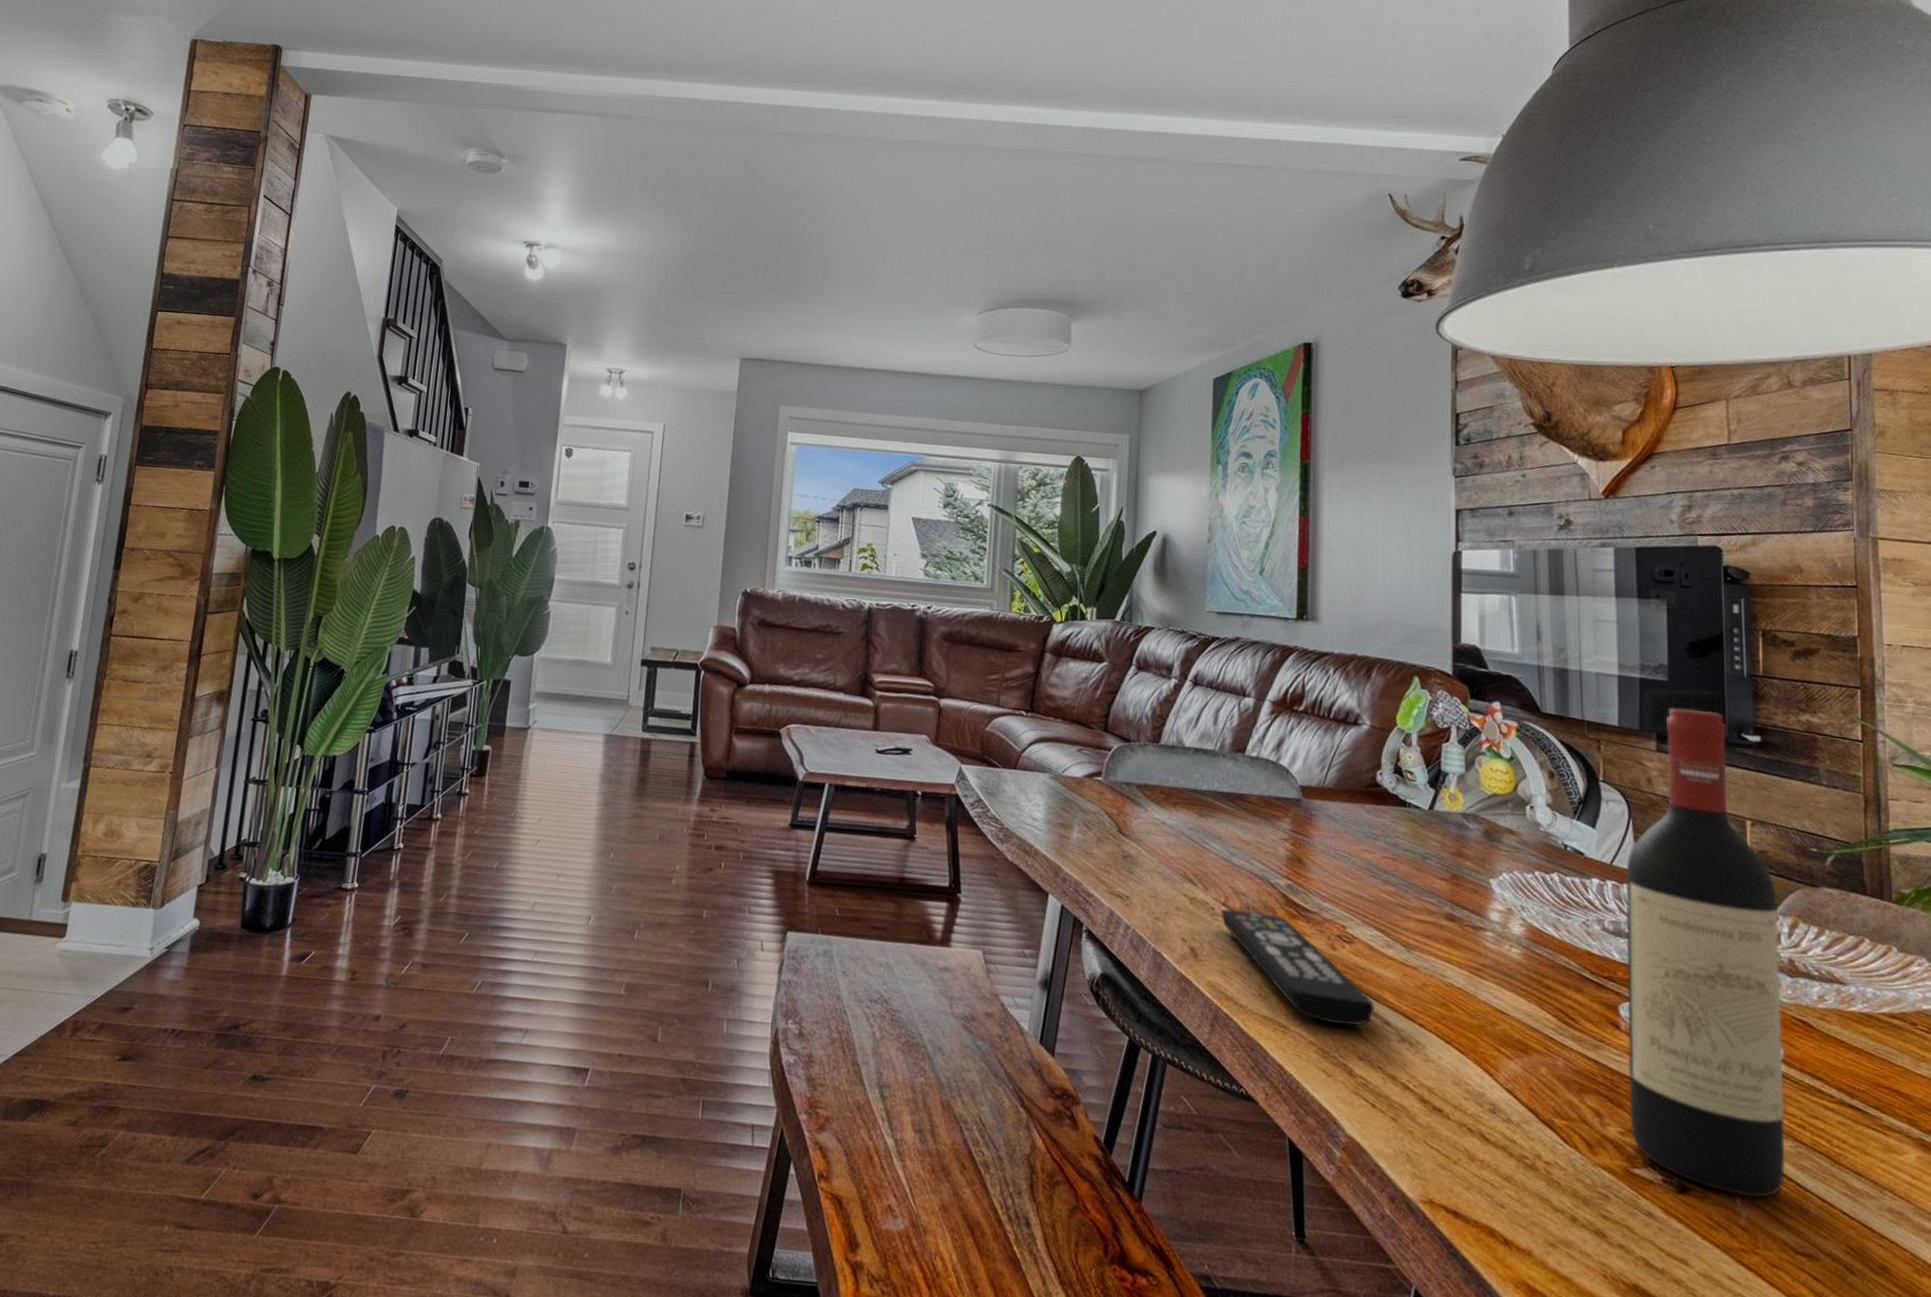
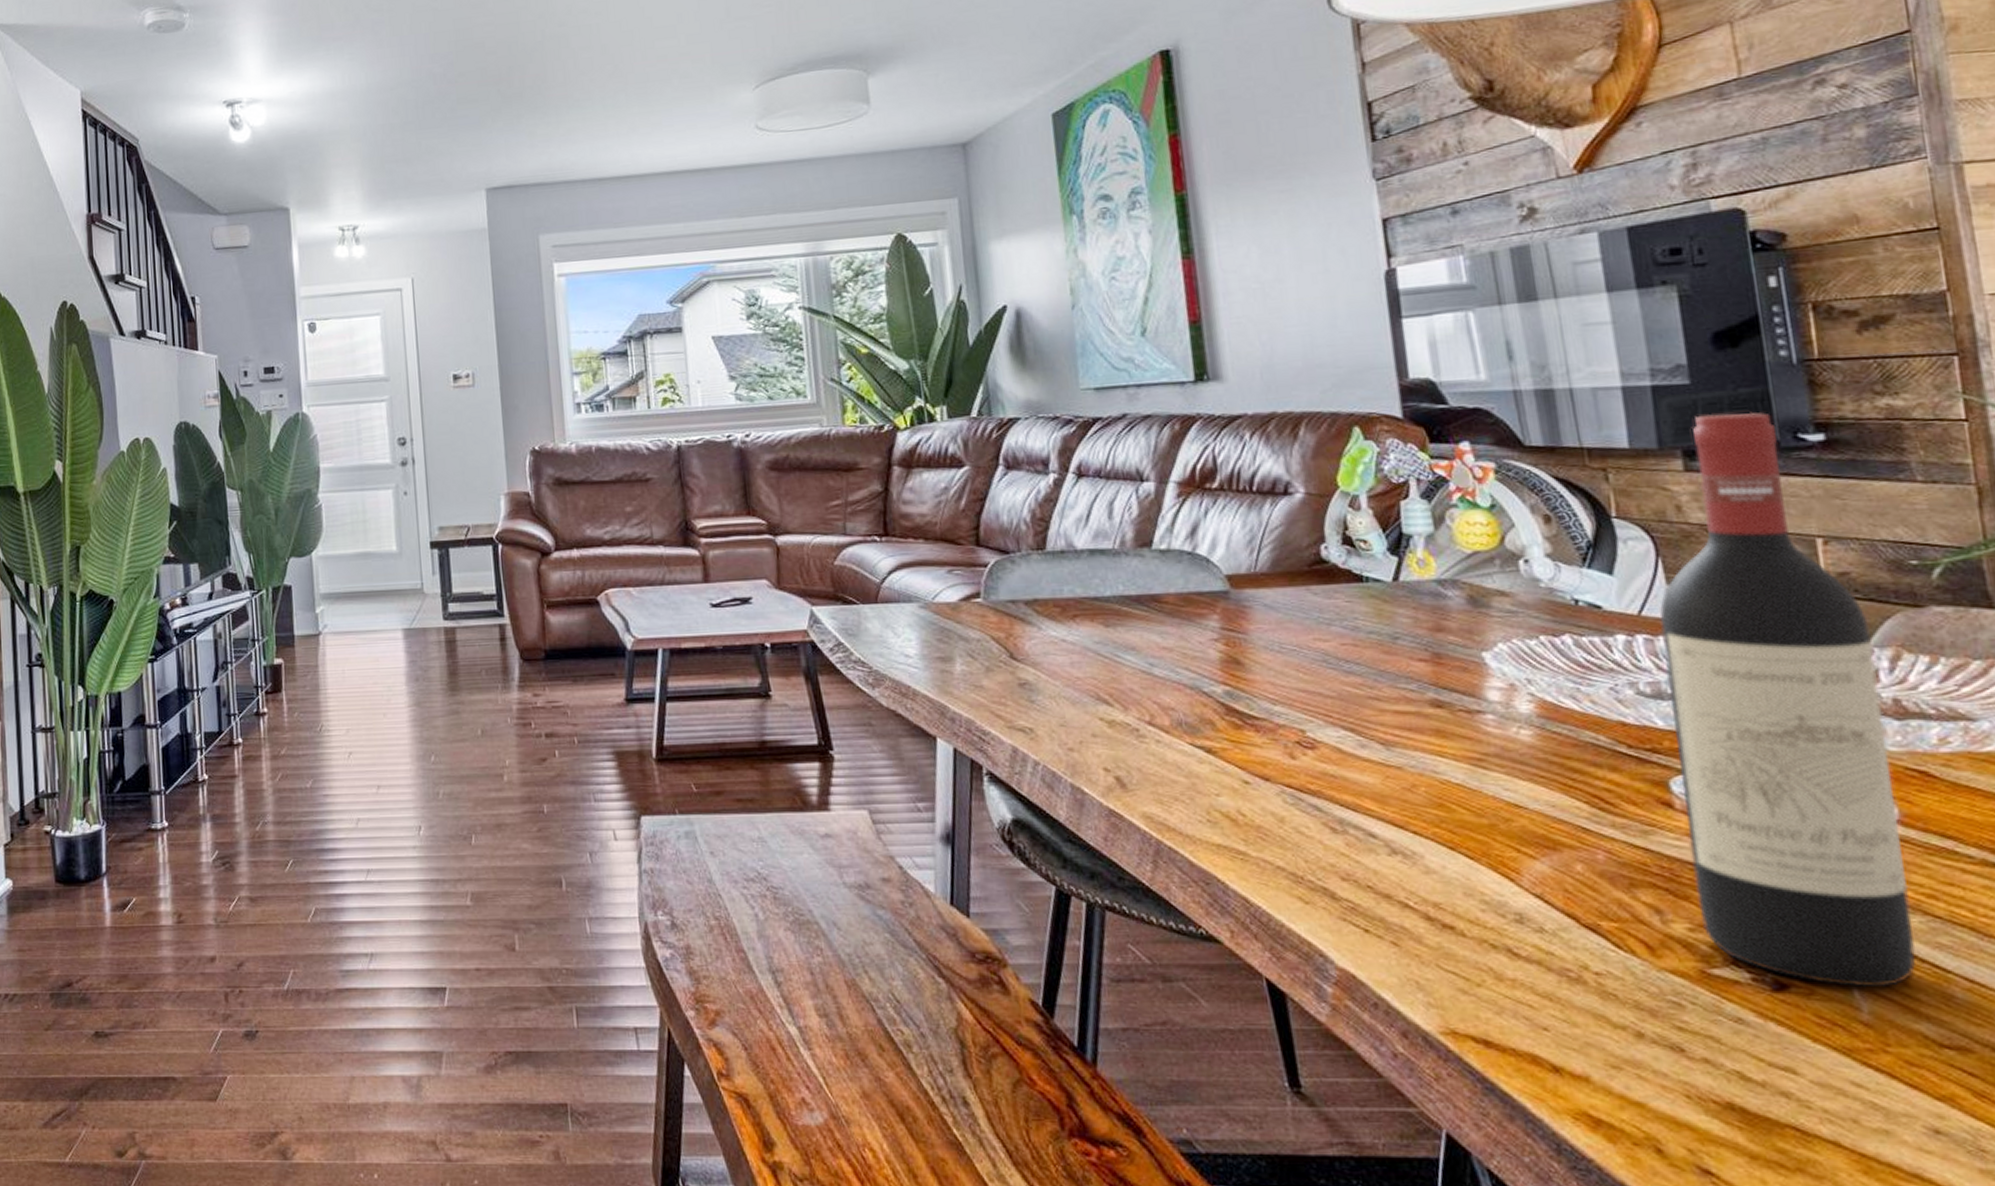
remote control: present [1221,908,1375,1026] -> none [1147,727,1354,844]

